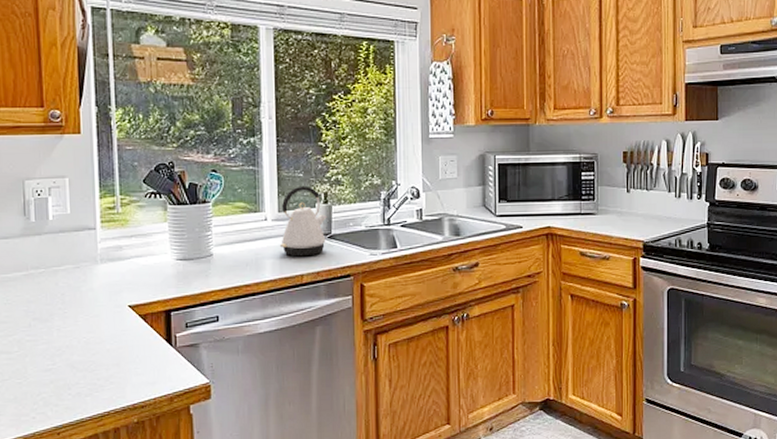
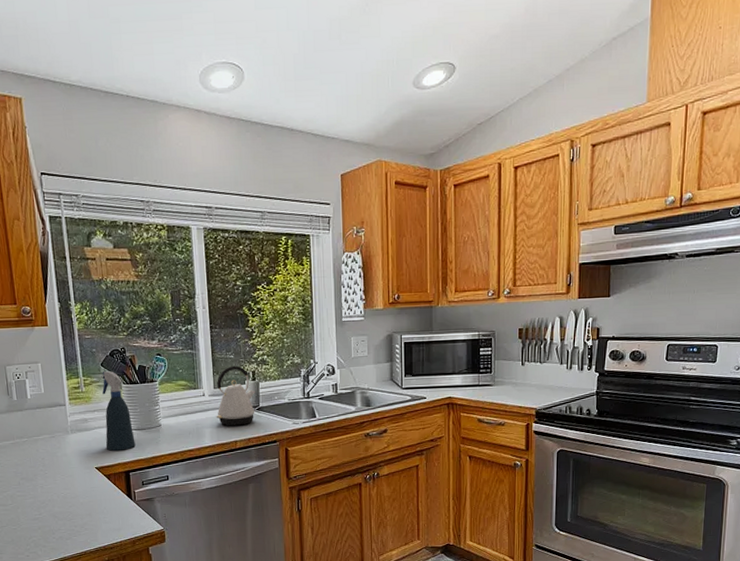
spray bottle: none [143,189,180,285] -> present [102,371,136,451]

